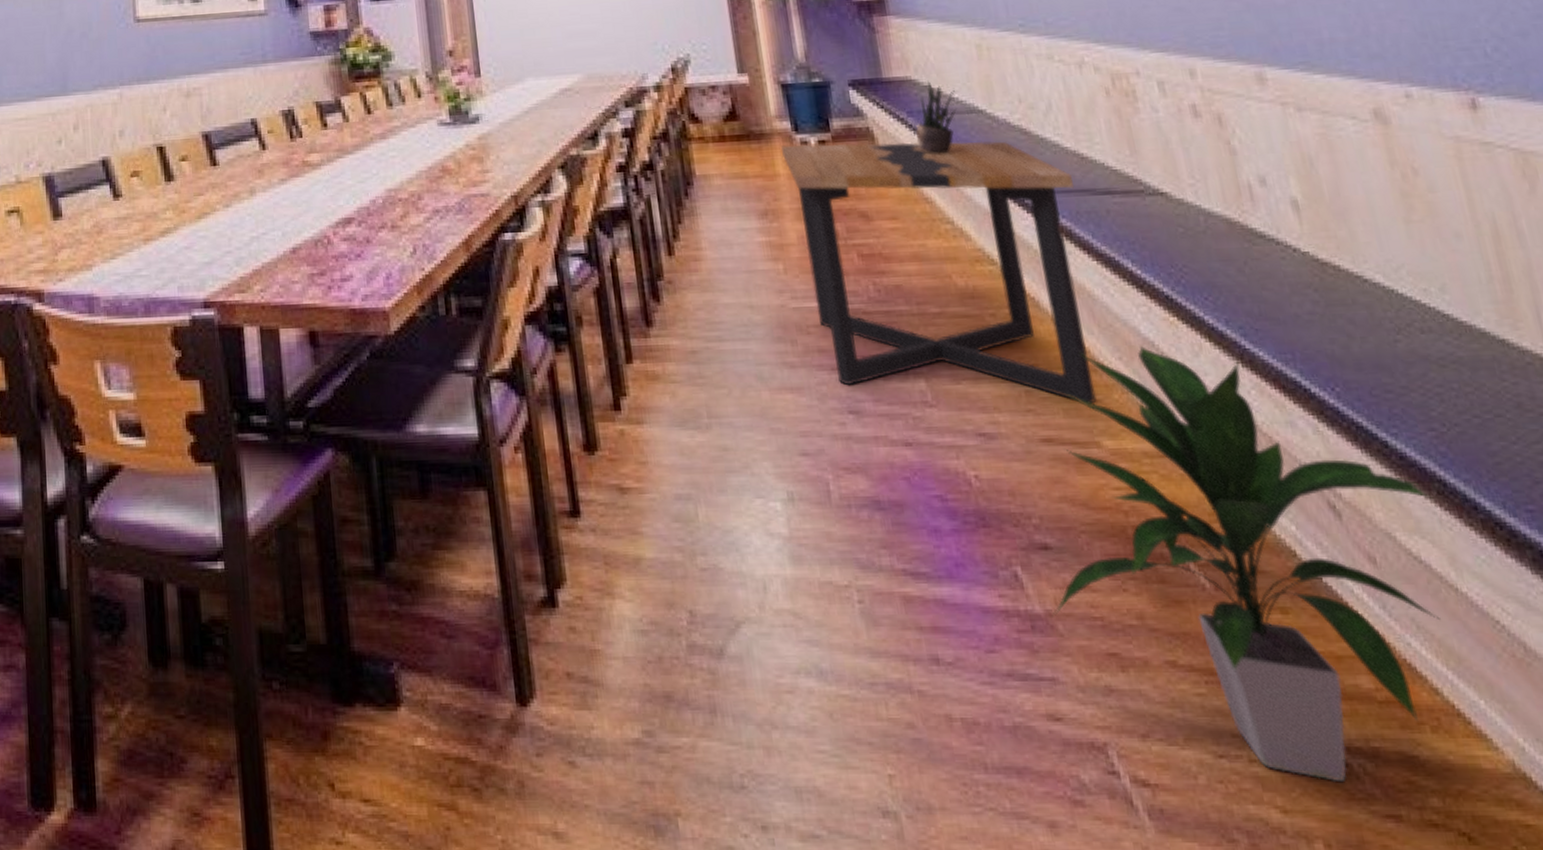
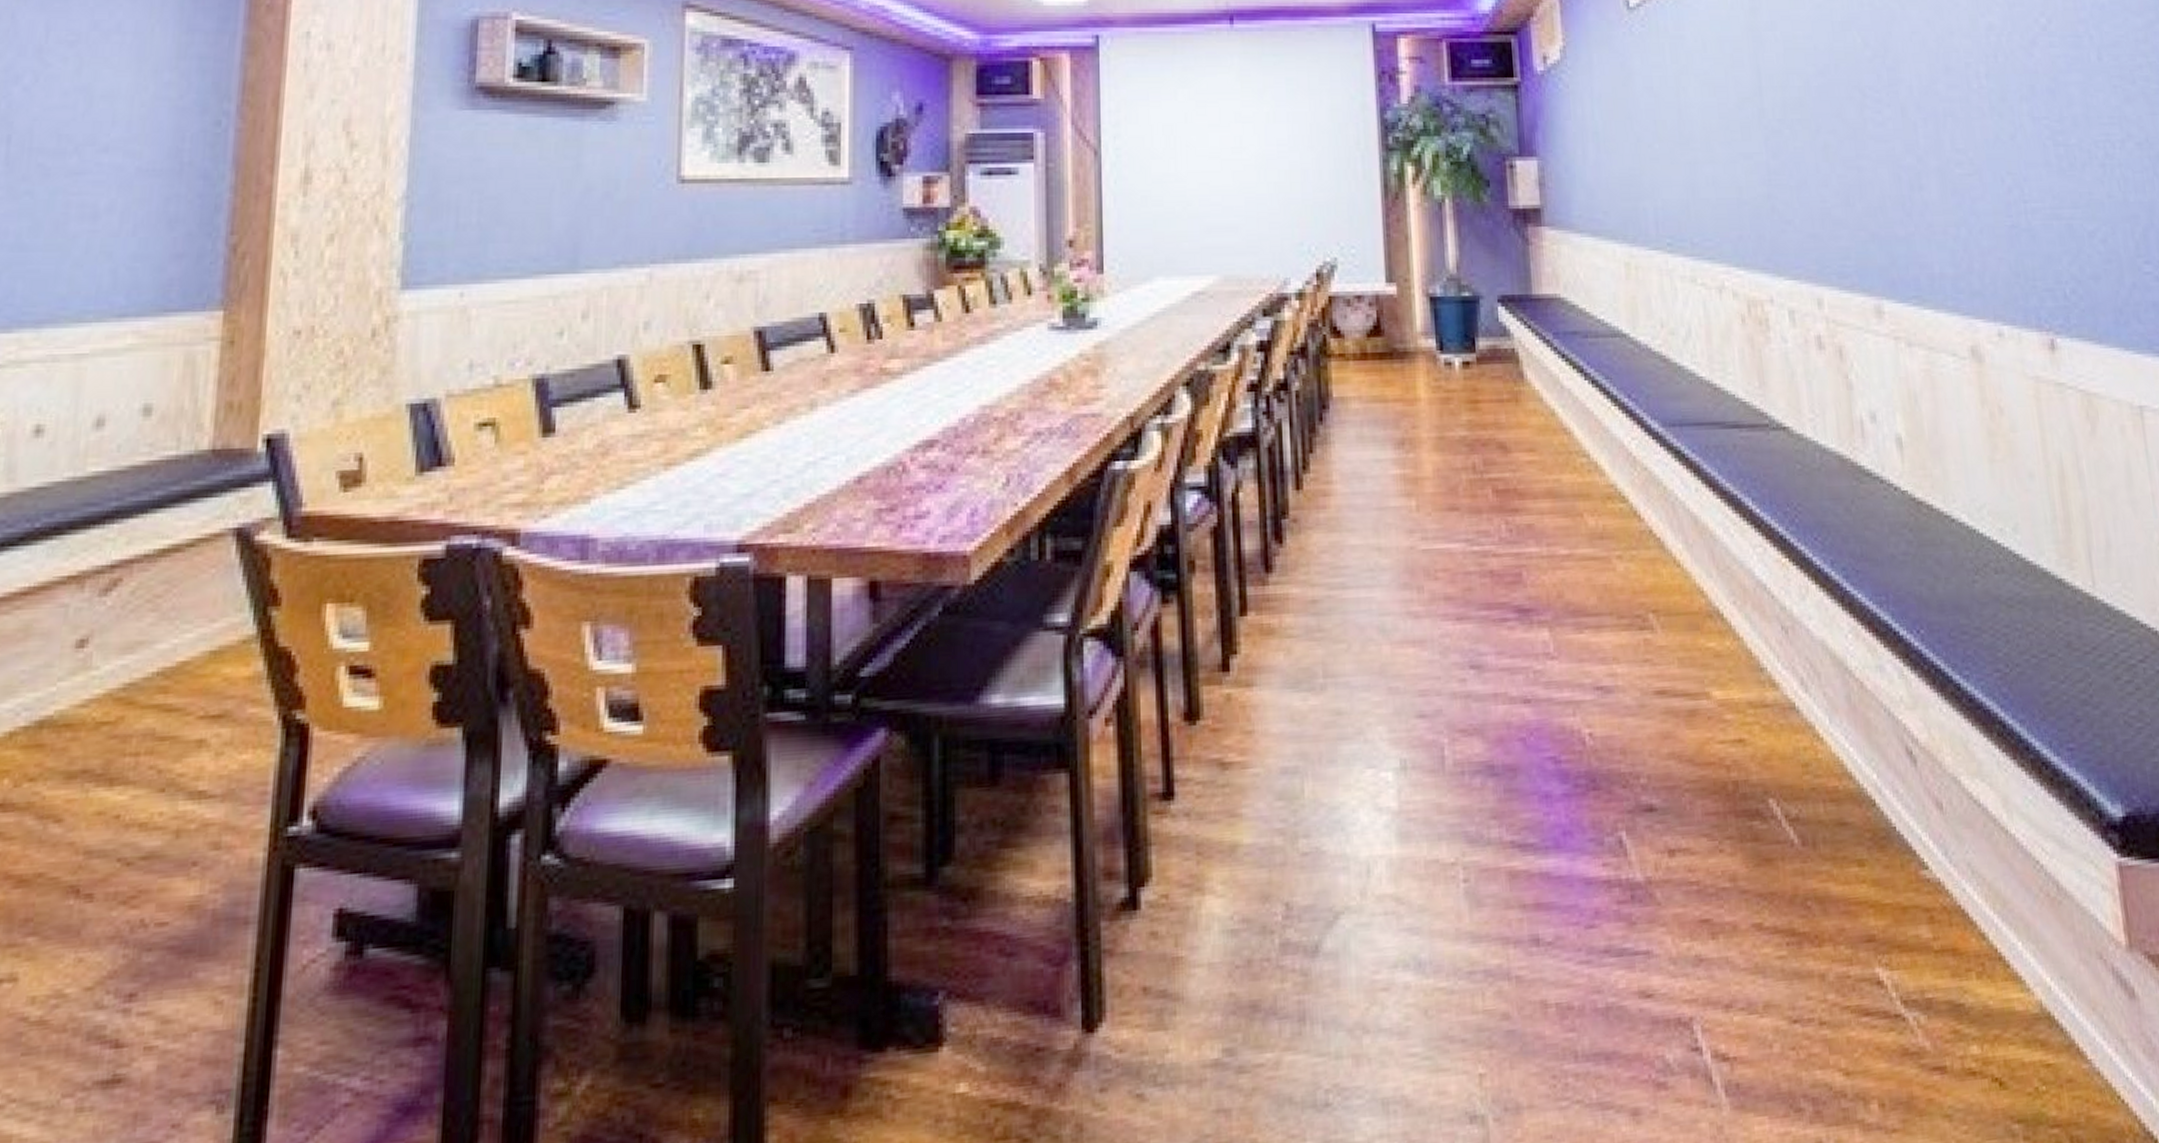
side table: present [781,141,1097,404] -> none [1424,365,1710,652]
potted plant: present [916,80,958,154] -> none [1560,299,1603,380]
indoor plant: present [1052,346,1441,783] -> none [1651,589,1994,1038]

